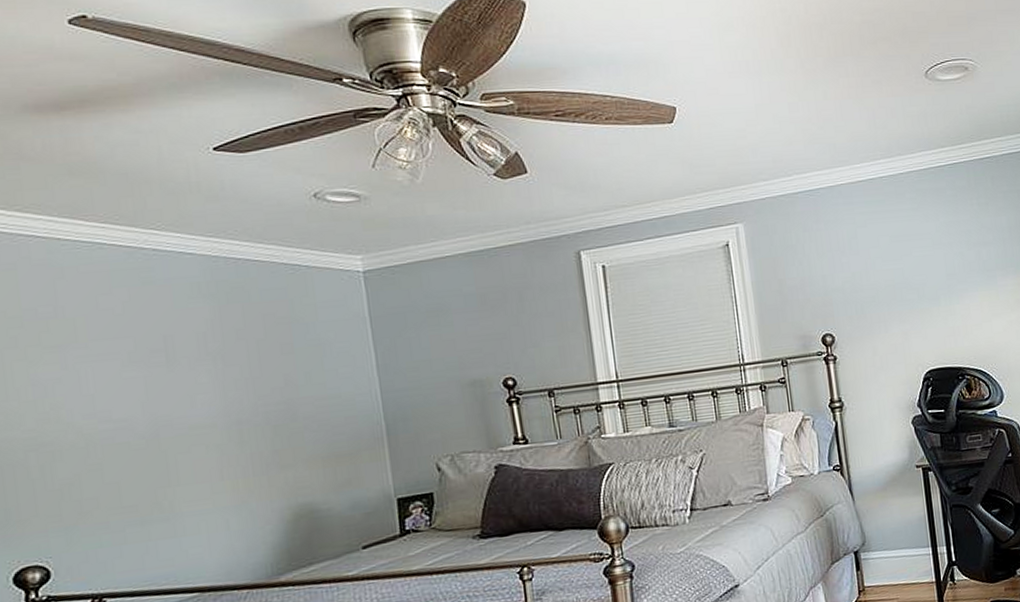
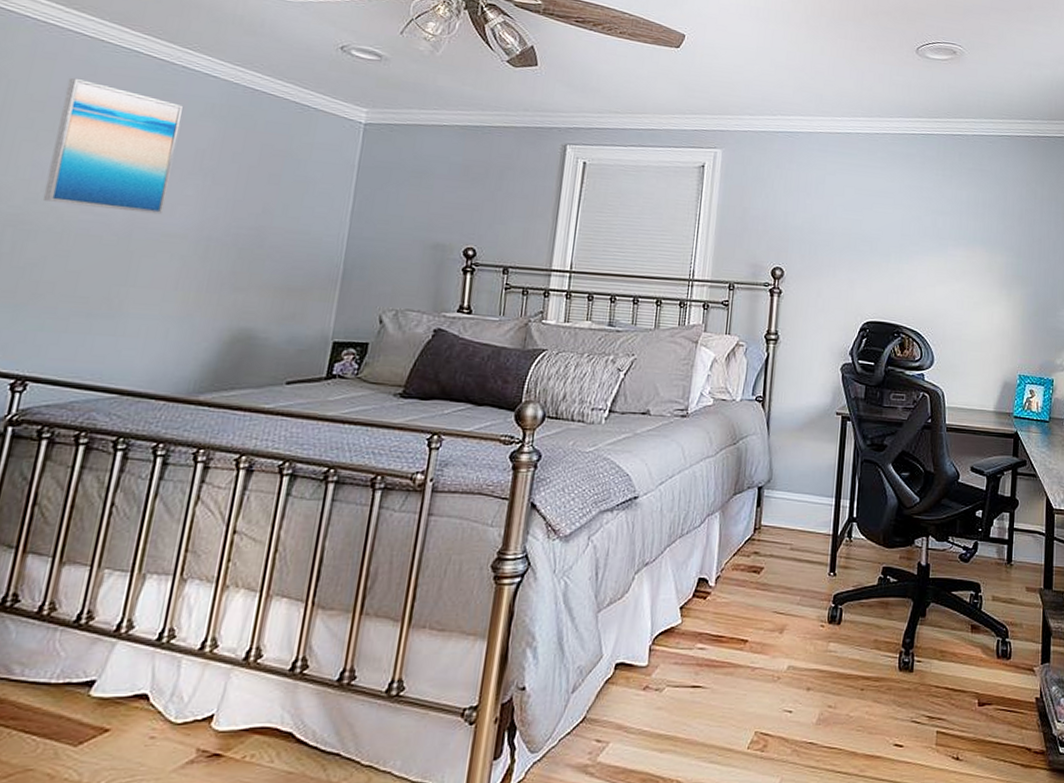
wall art: none [37,284,182,418] -> present [42,77,183,215]

